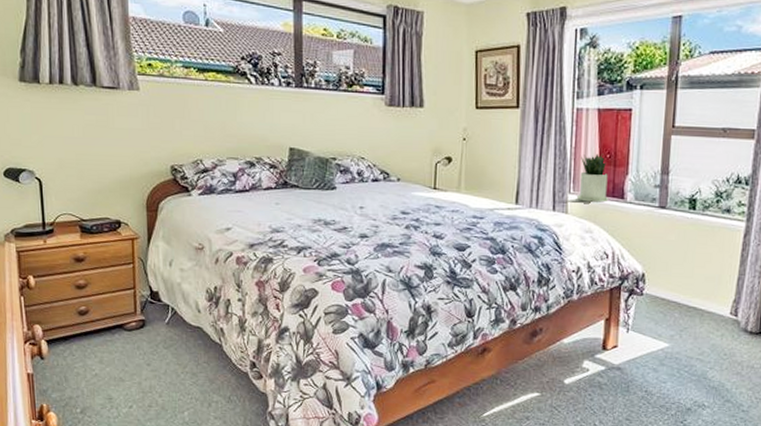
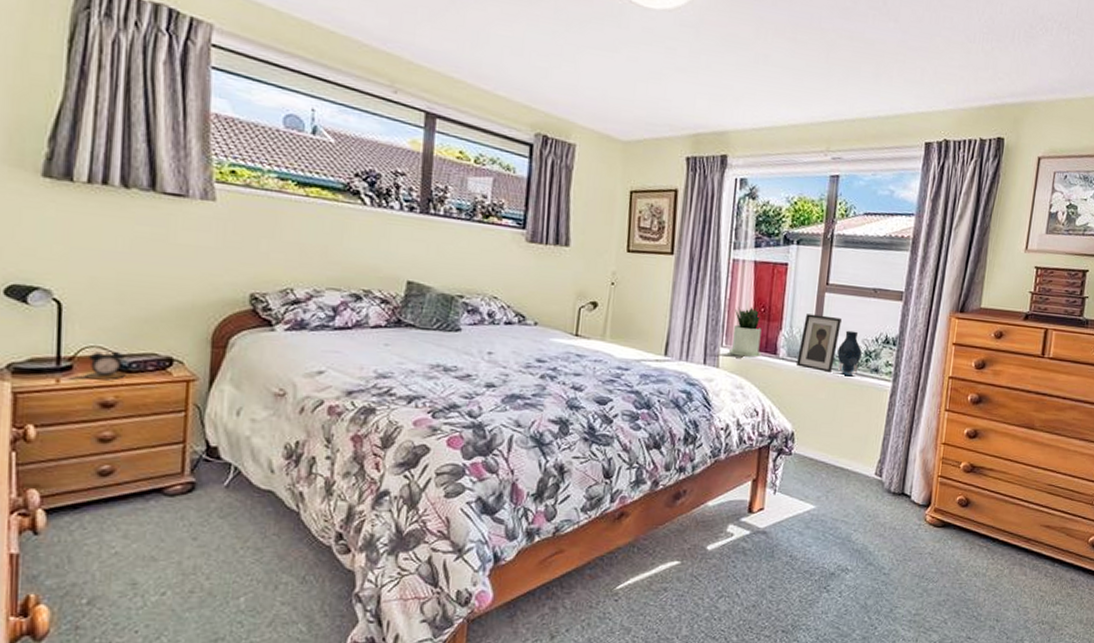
alarm clock: none [63,215,89,240] -> present [86,348,126,380]
picture frame: none [643,157,689,216] -> present [795,314,841,374]
vase: none [685,172,712,218] -> present [836,330,862,377]

